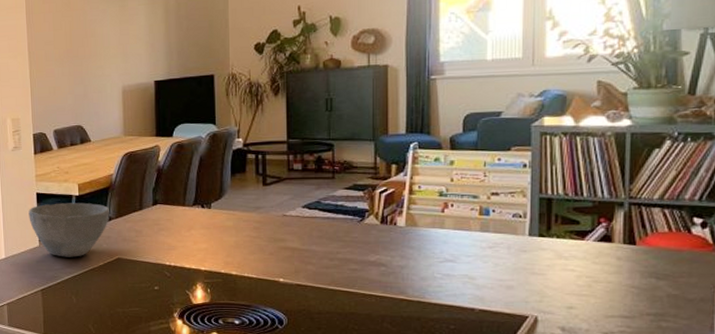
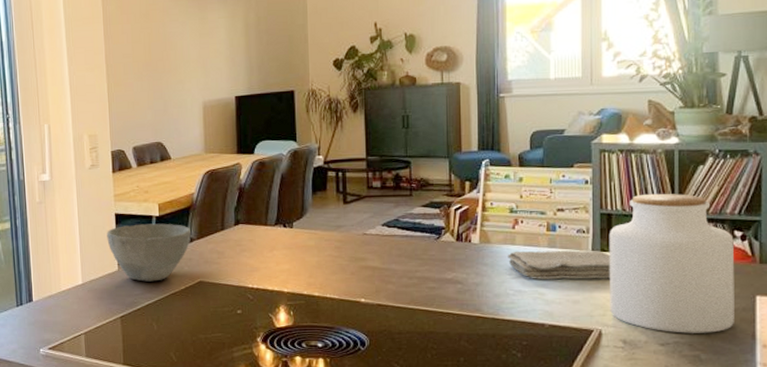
washcloth: none [435,235,550,265] -> present [507,250,611,279]
jar: none [547,177,693,323] -> present [608,193,735,333]

